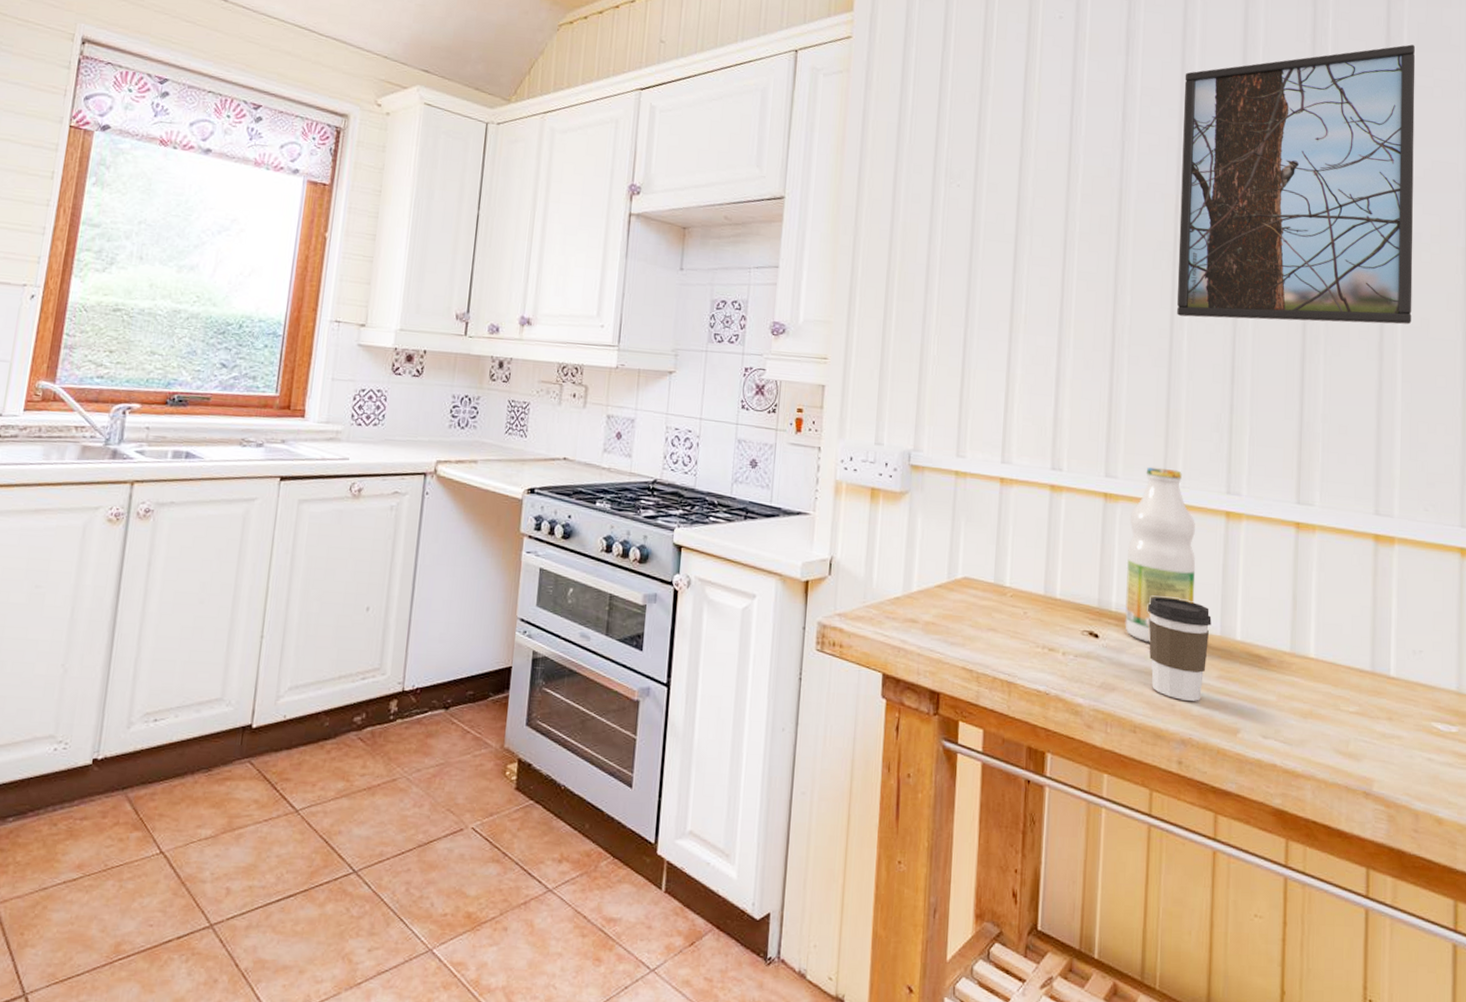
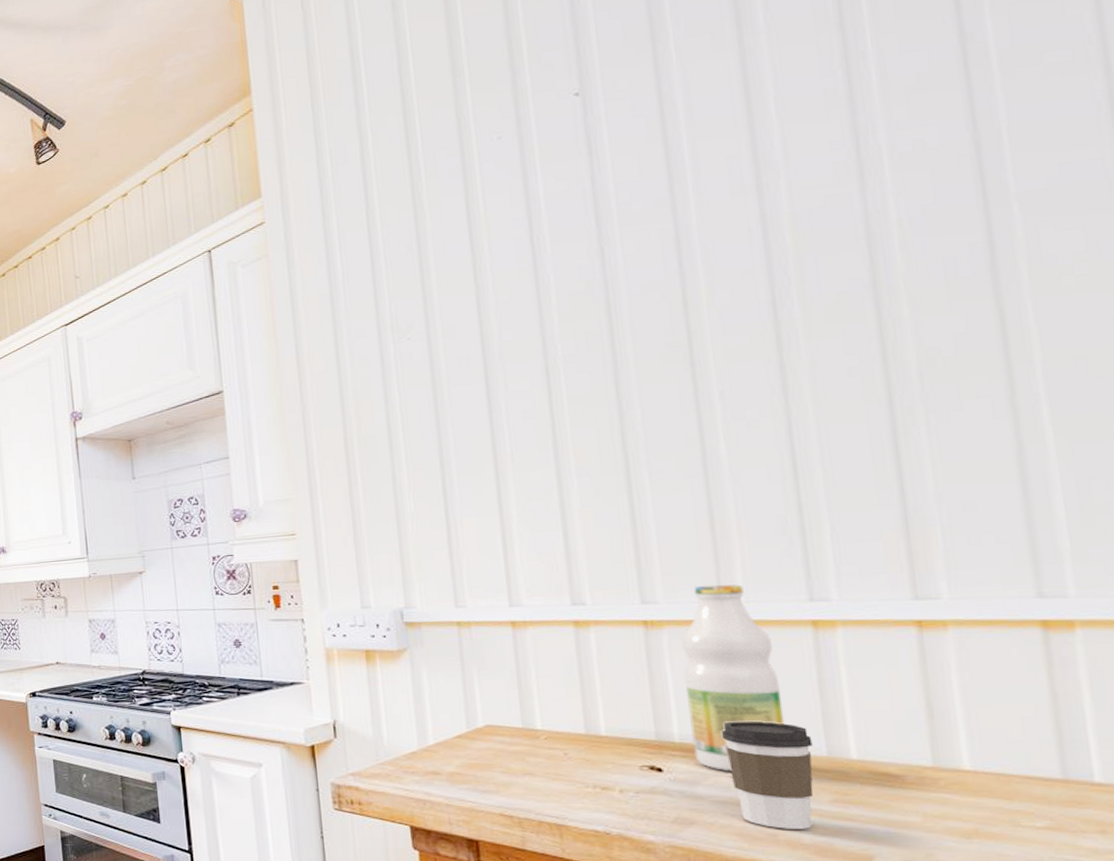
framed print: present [1177,44,1415,325] -> none [670,33,1058,419]

